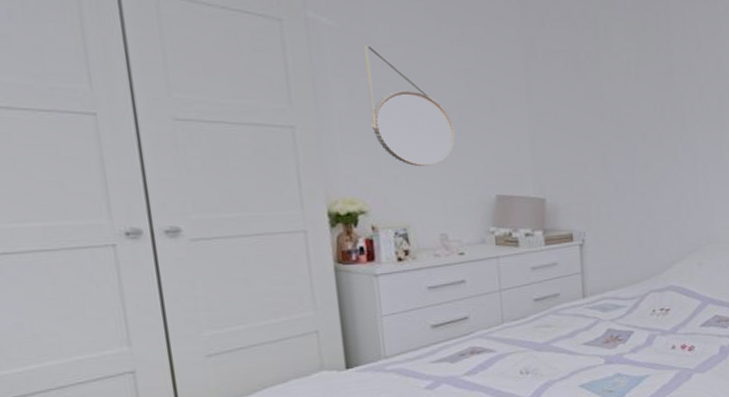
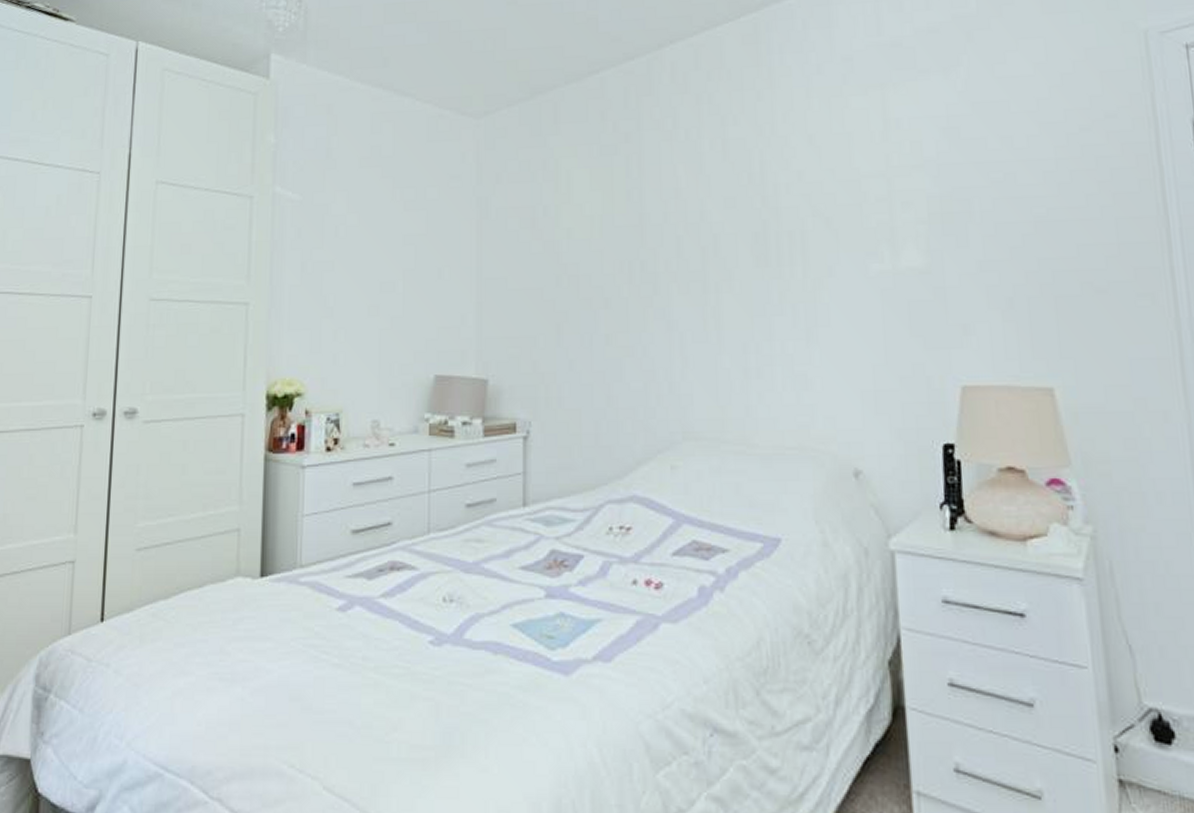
home mirror: present [364,45,455,166] -> none [318,216,398,343]

